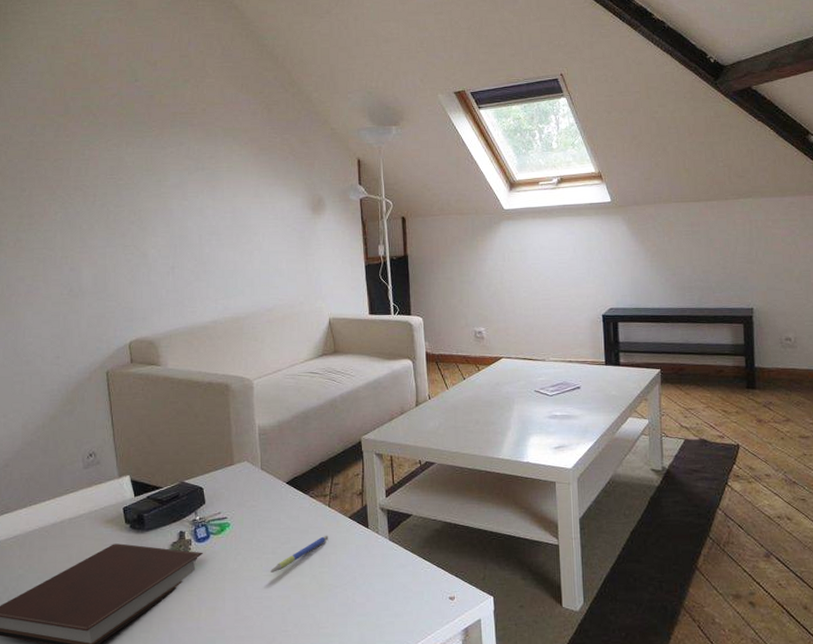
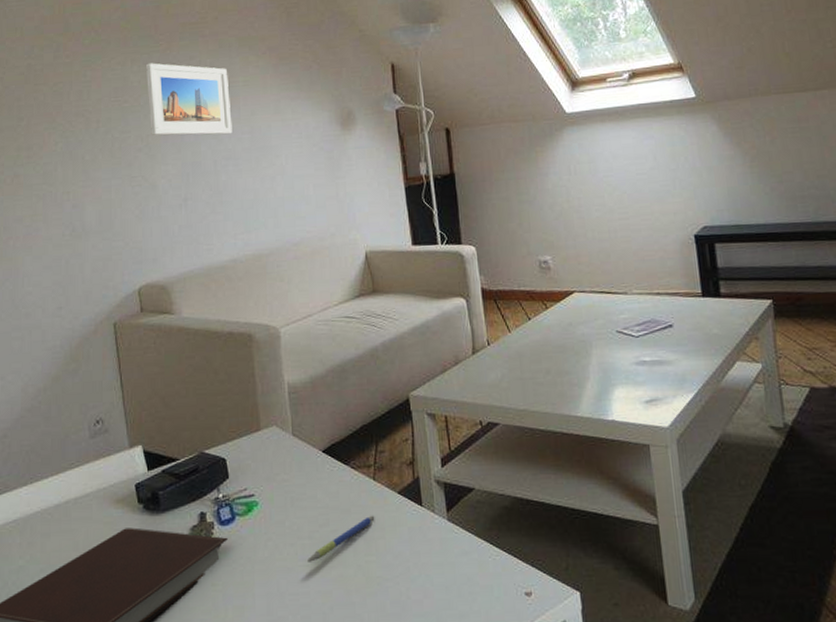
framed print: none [139,146,216,213] -> present [145,63,232,136]

